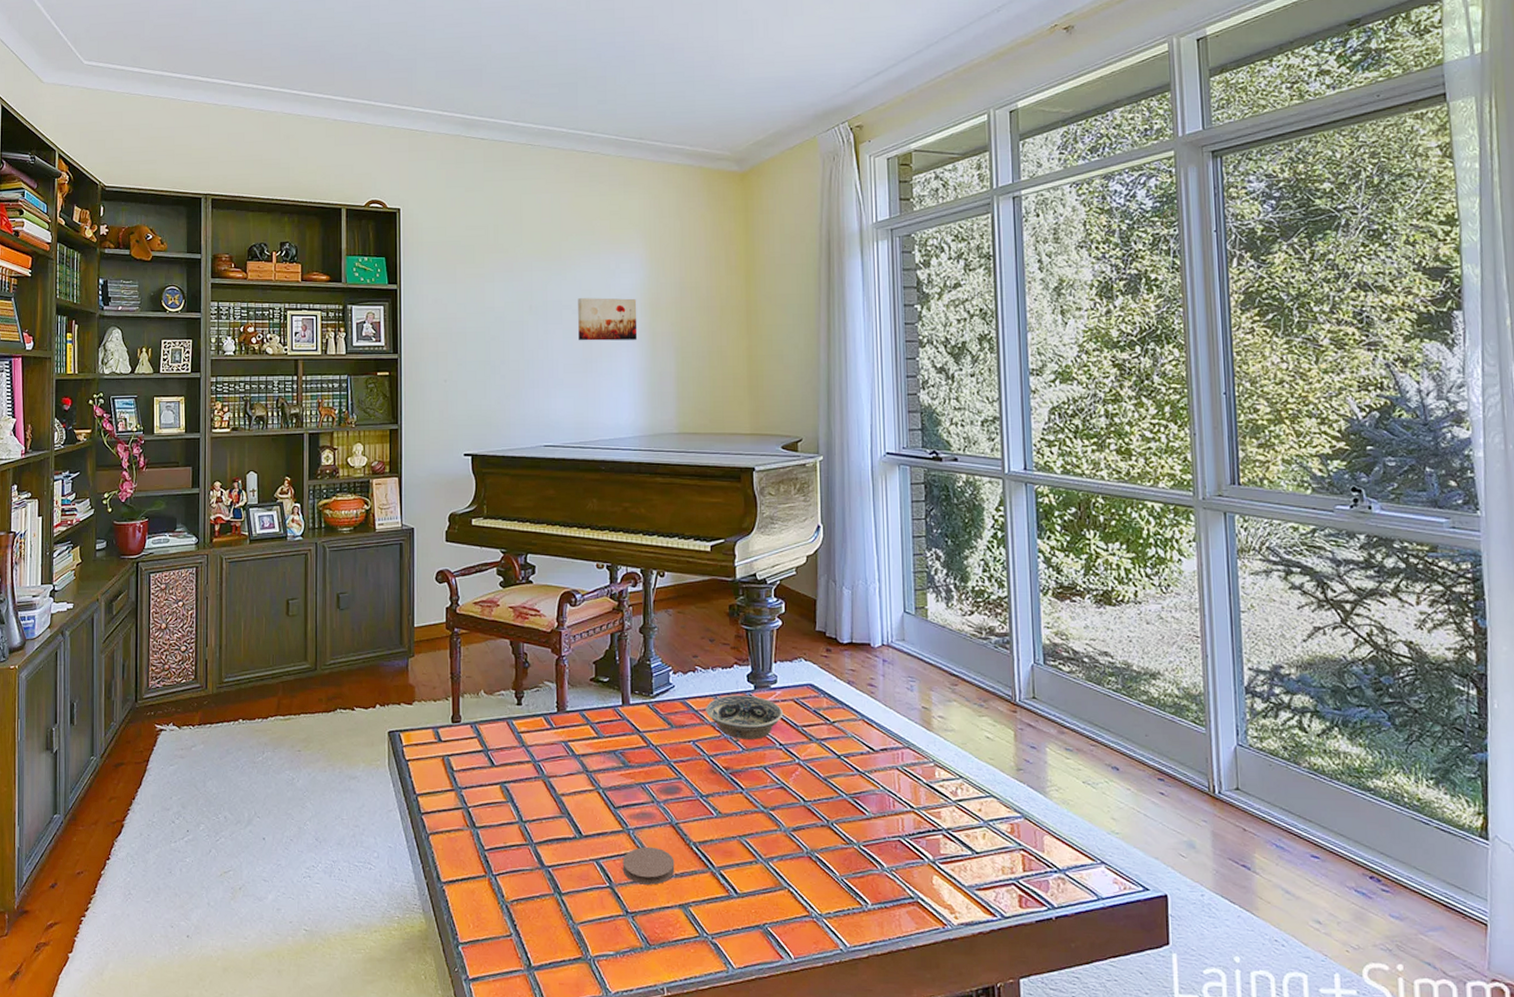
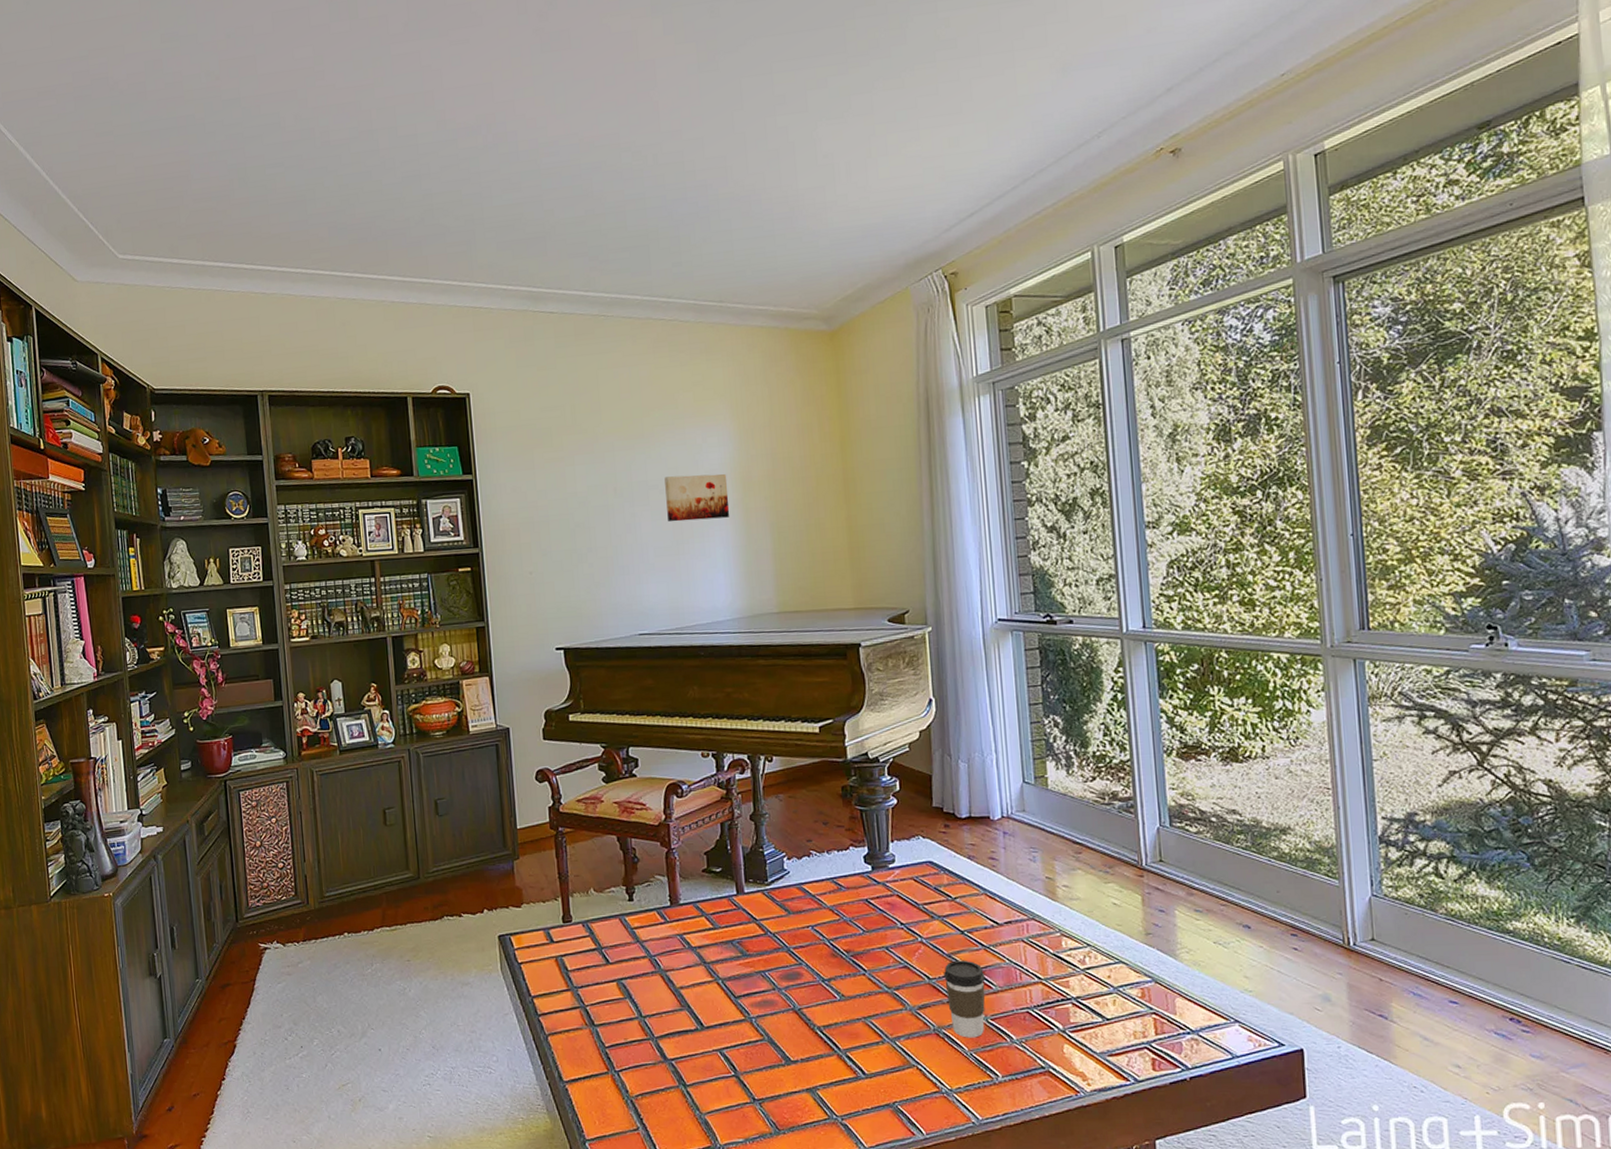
coaster: present [622,846,675,885] -> none [746,1033,801,1071]
bowl: present [706,694,784,743] -> none [823,876,904,925]
coffee cup: none [819,784,860,863] -> present [944,960,986,1038]

